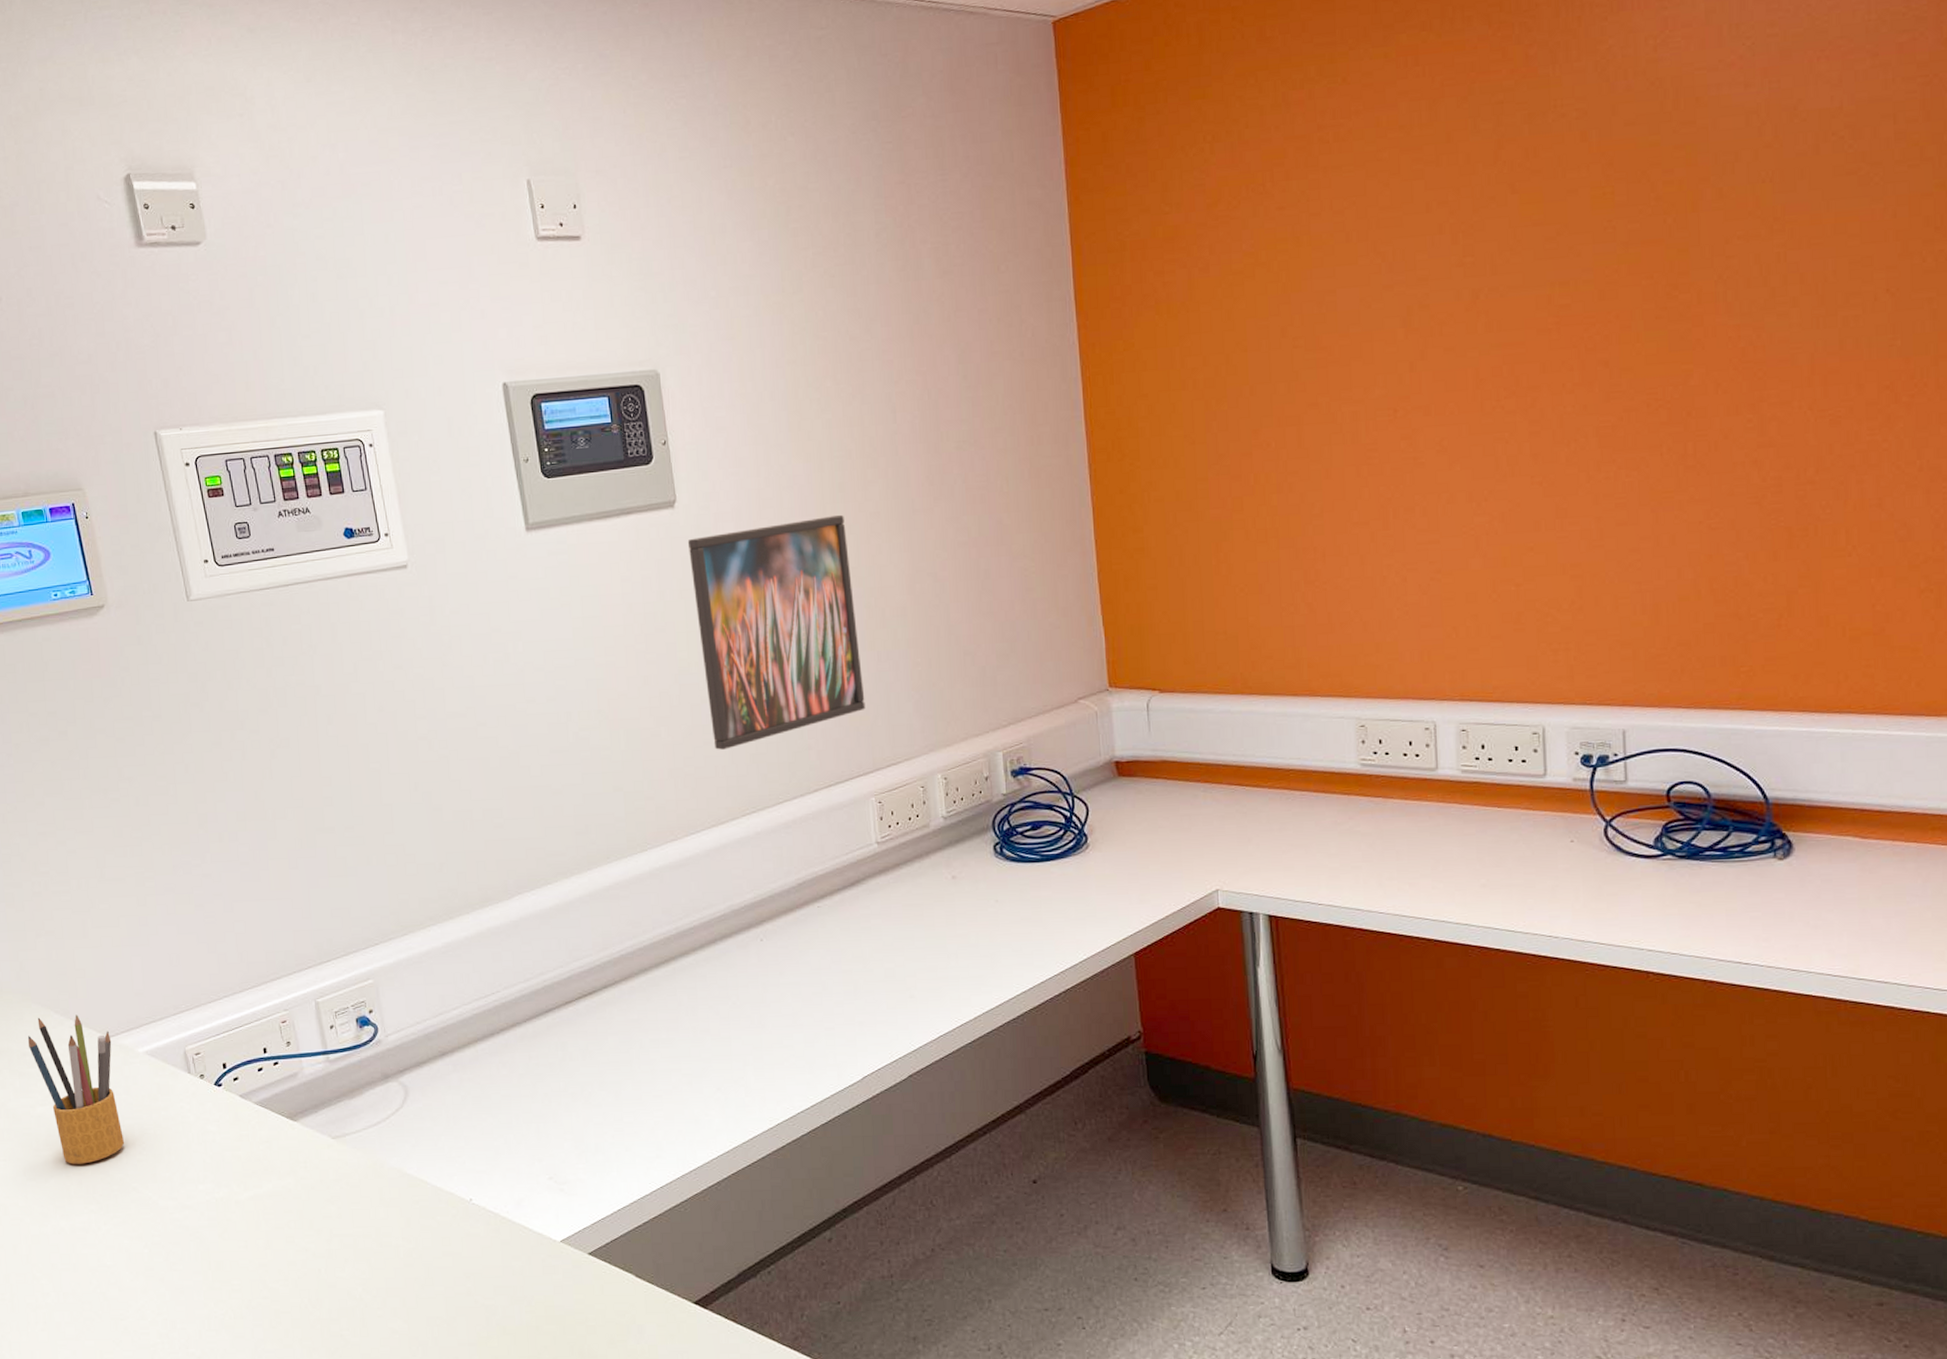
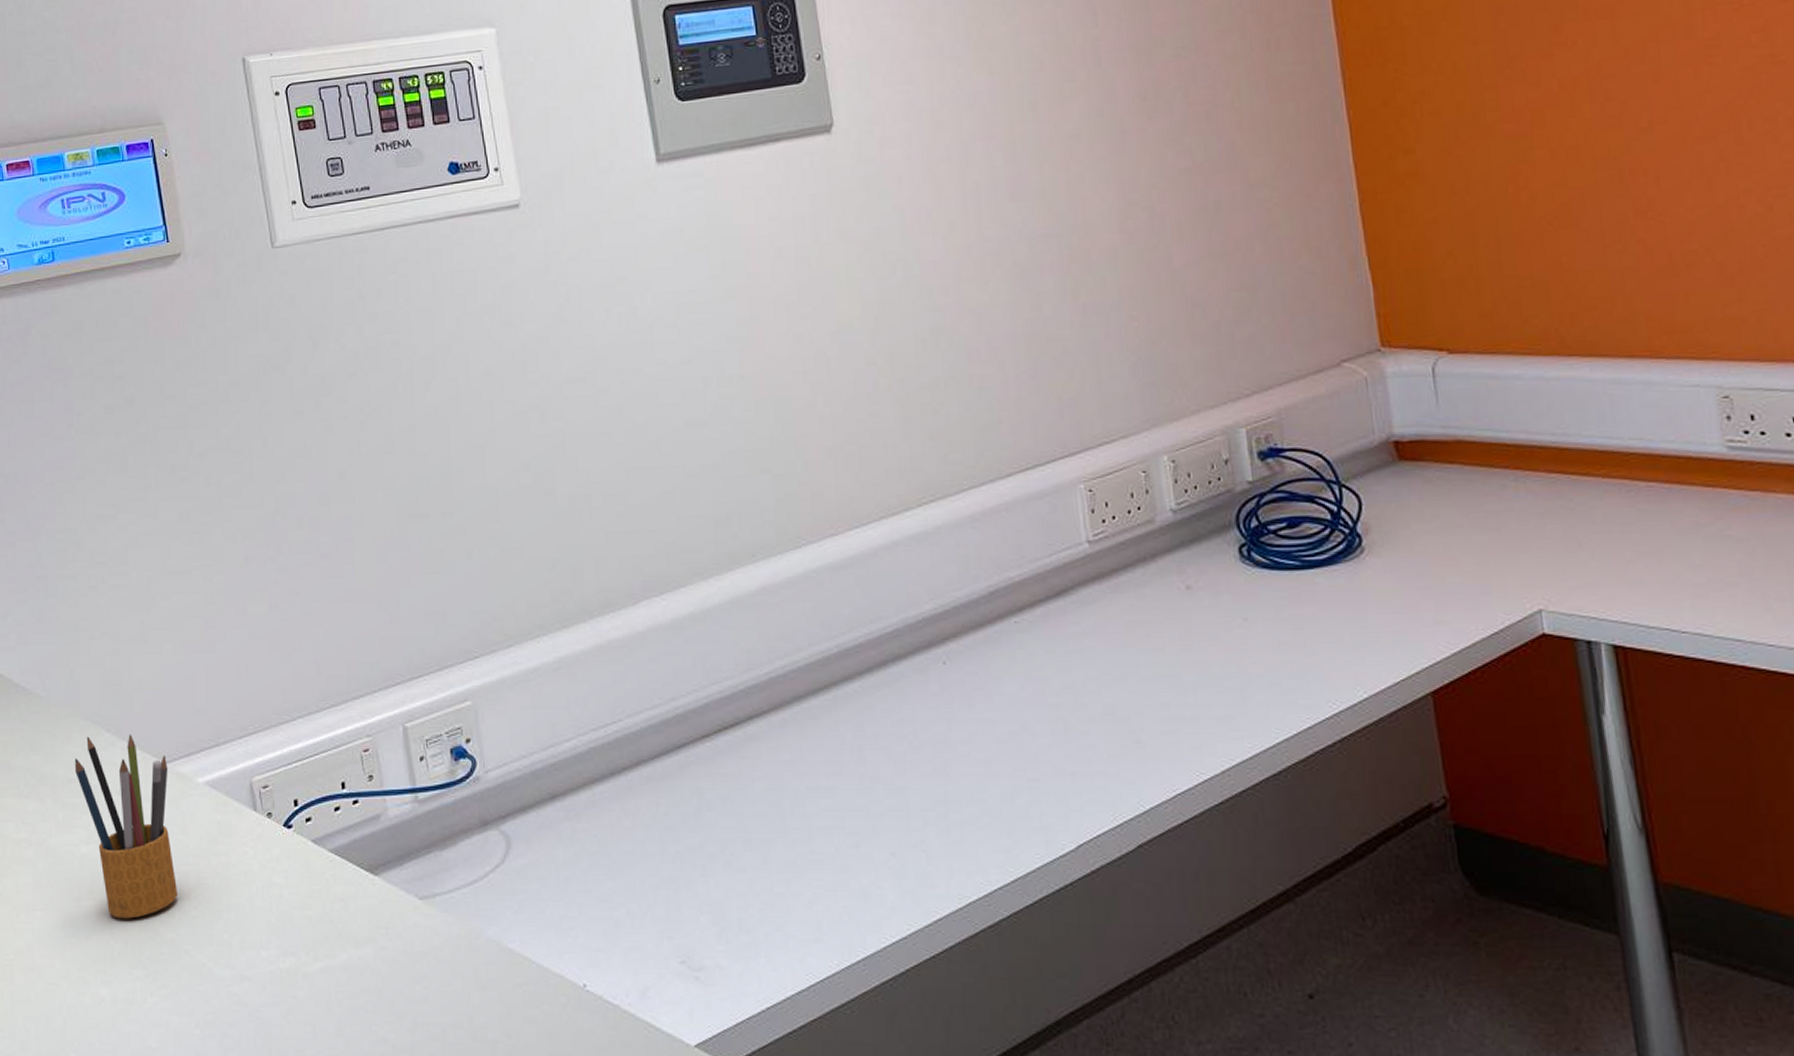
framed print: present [687,515,866,750] -> none [847,138,1069,424]

